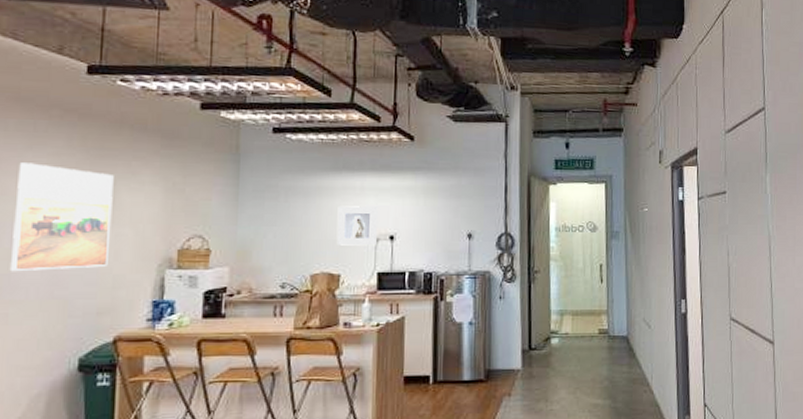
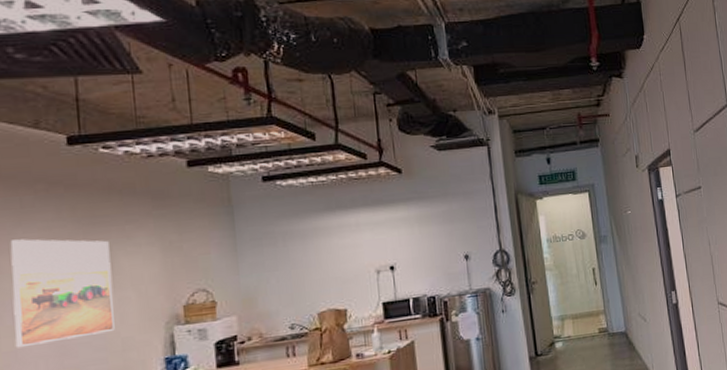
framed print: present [336,206,378,246] -> none [336,240,378,282]

